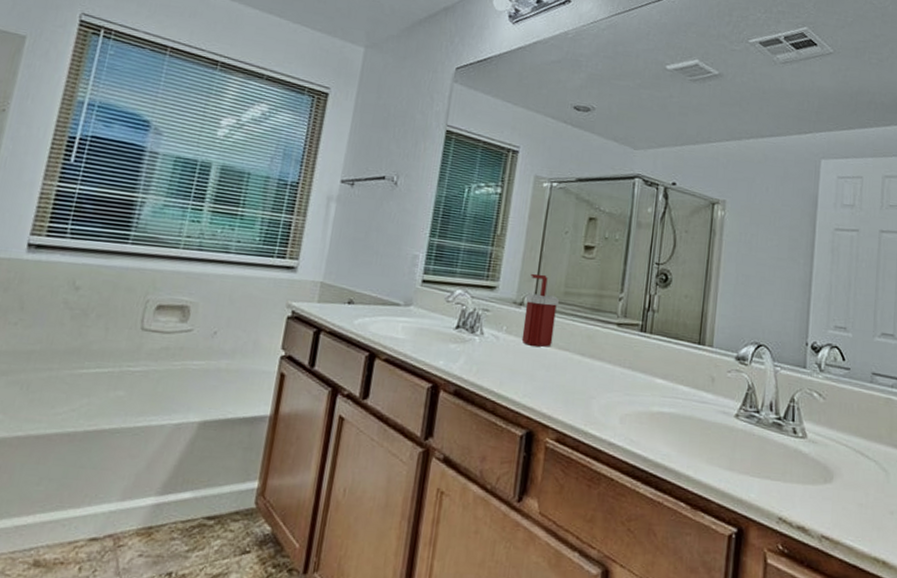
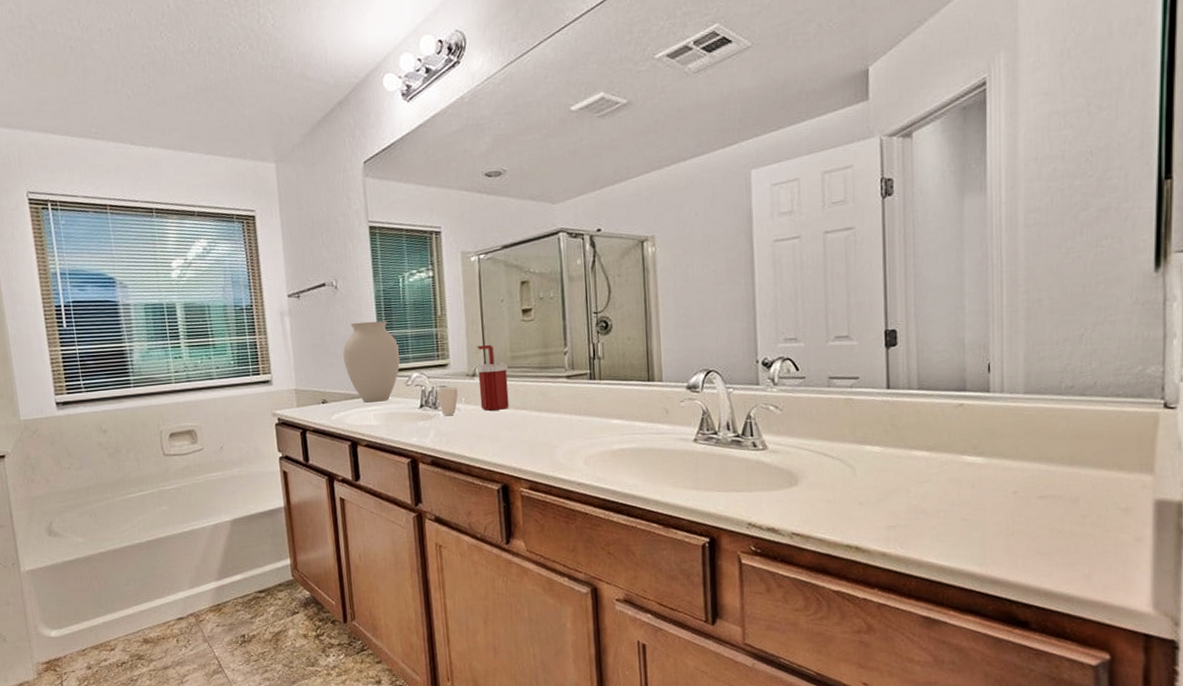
vase: none [383,223,449,314] -> present [343,321,401,403]
cup: none [477,311,501,344] -> present [437,387,458,416]

